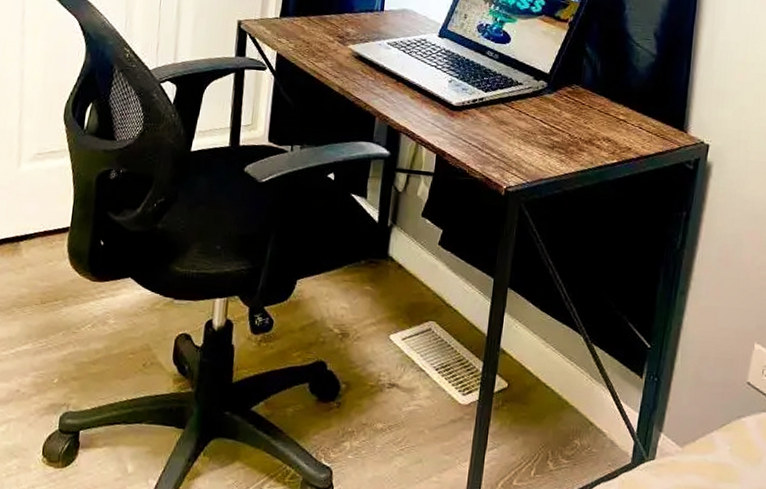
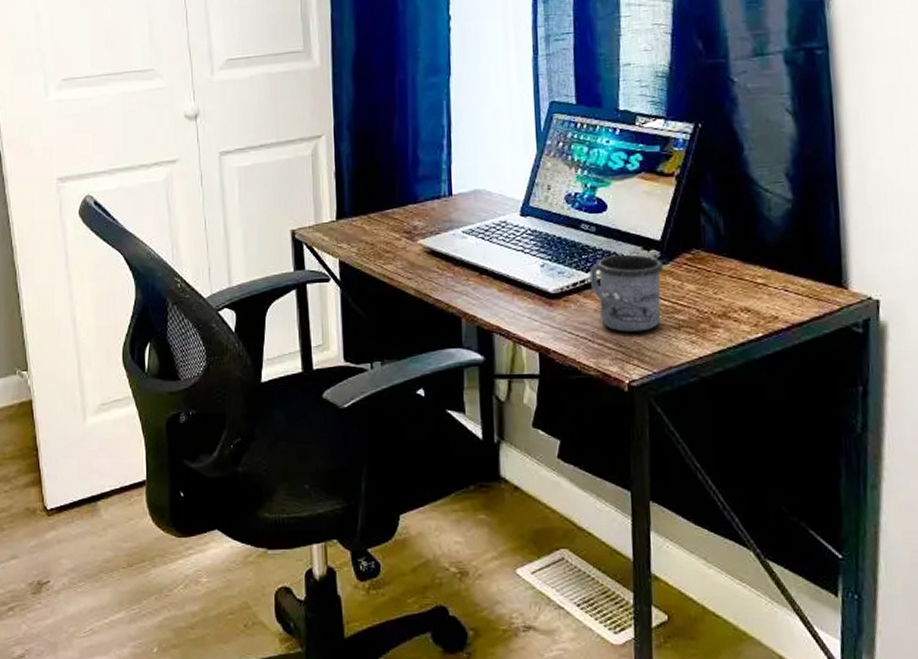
mug: none [487,80,548,147] -> present [589,254,663,332]

